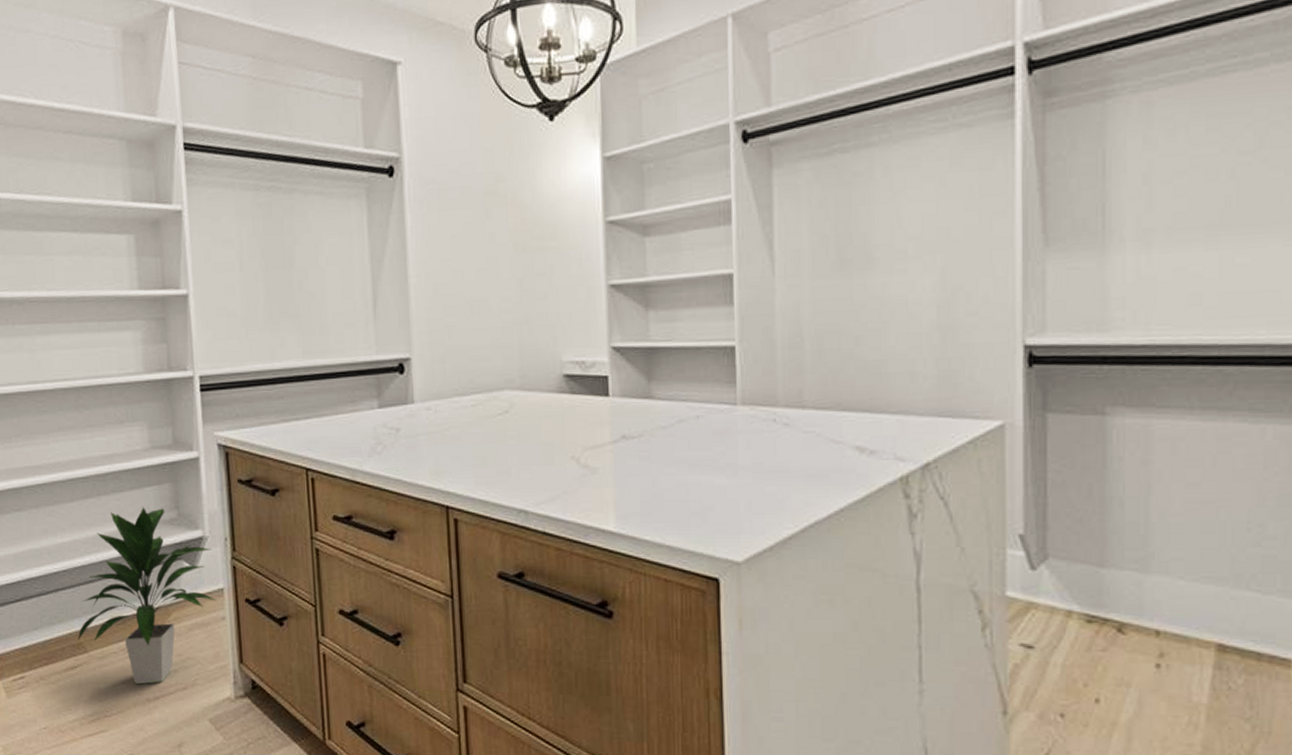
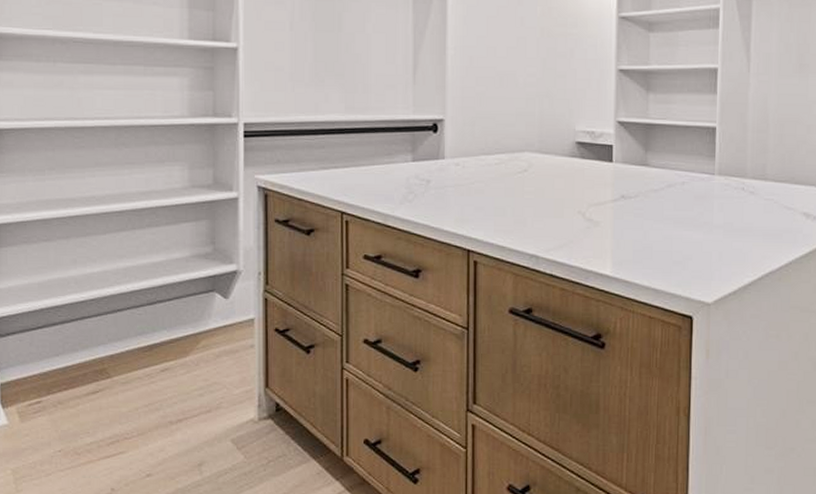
indoor plant: present [77,507,217,684] -> none [101,241,247,408]

